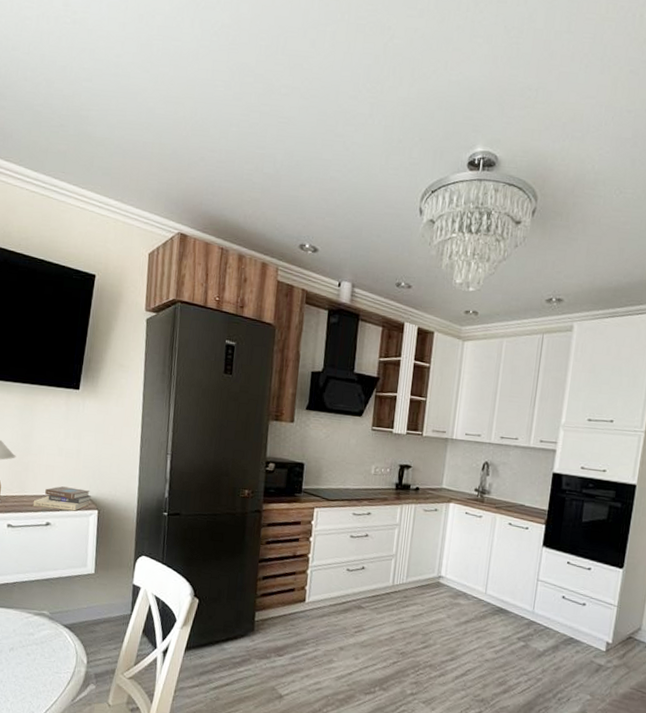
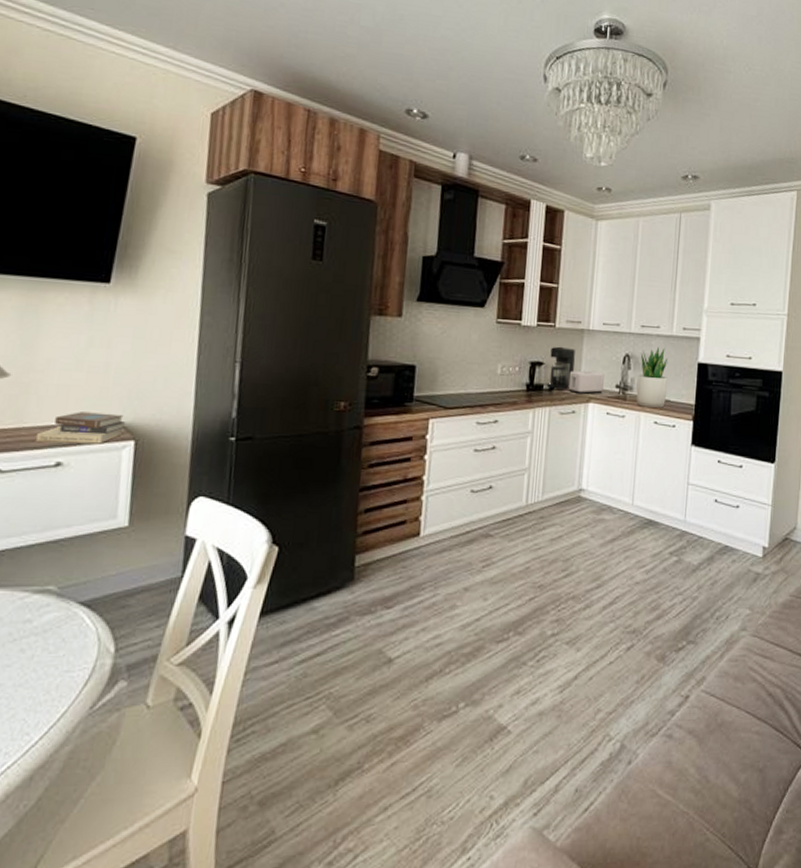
coffee maker: none [413,453,440,491] -> present [546,347,575,391]
toaster: none [432,474,465,496] -> present [568,370,604,395]
planter: none [493,457,525,511] -> present [636,347,668,408]

